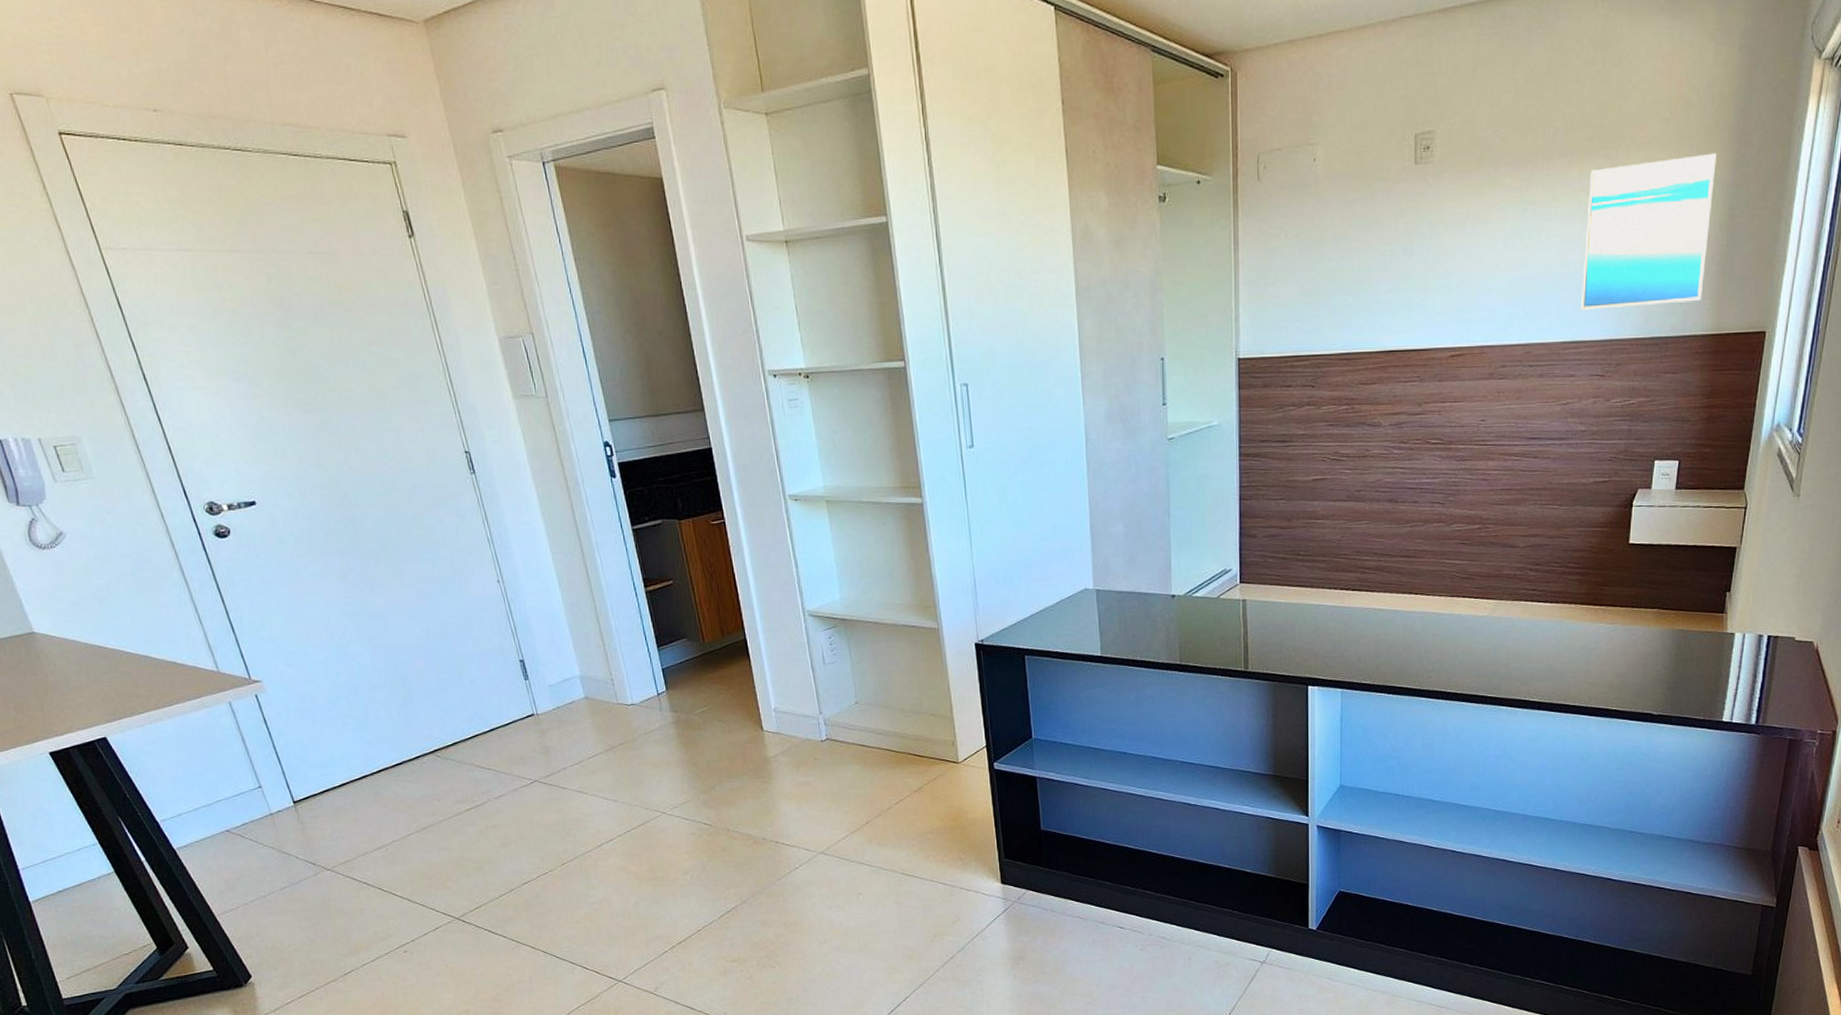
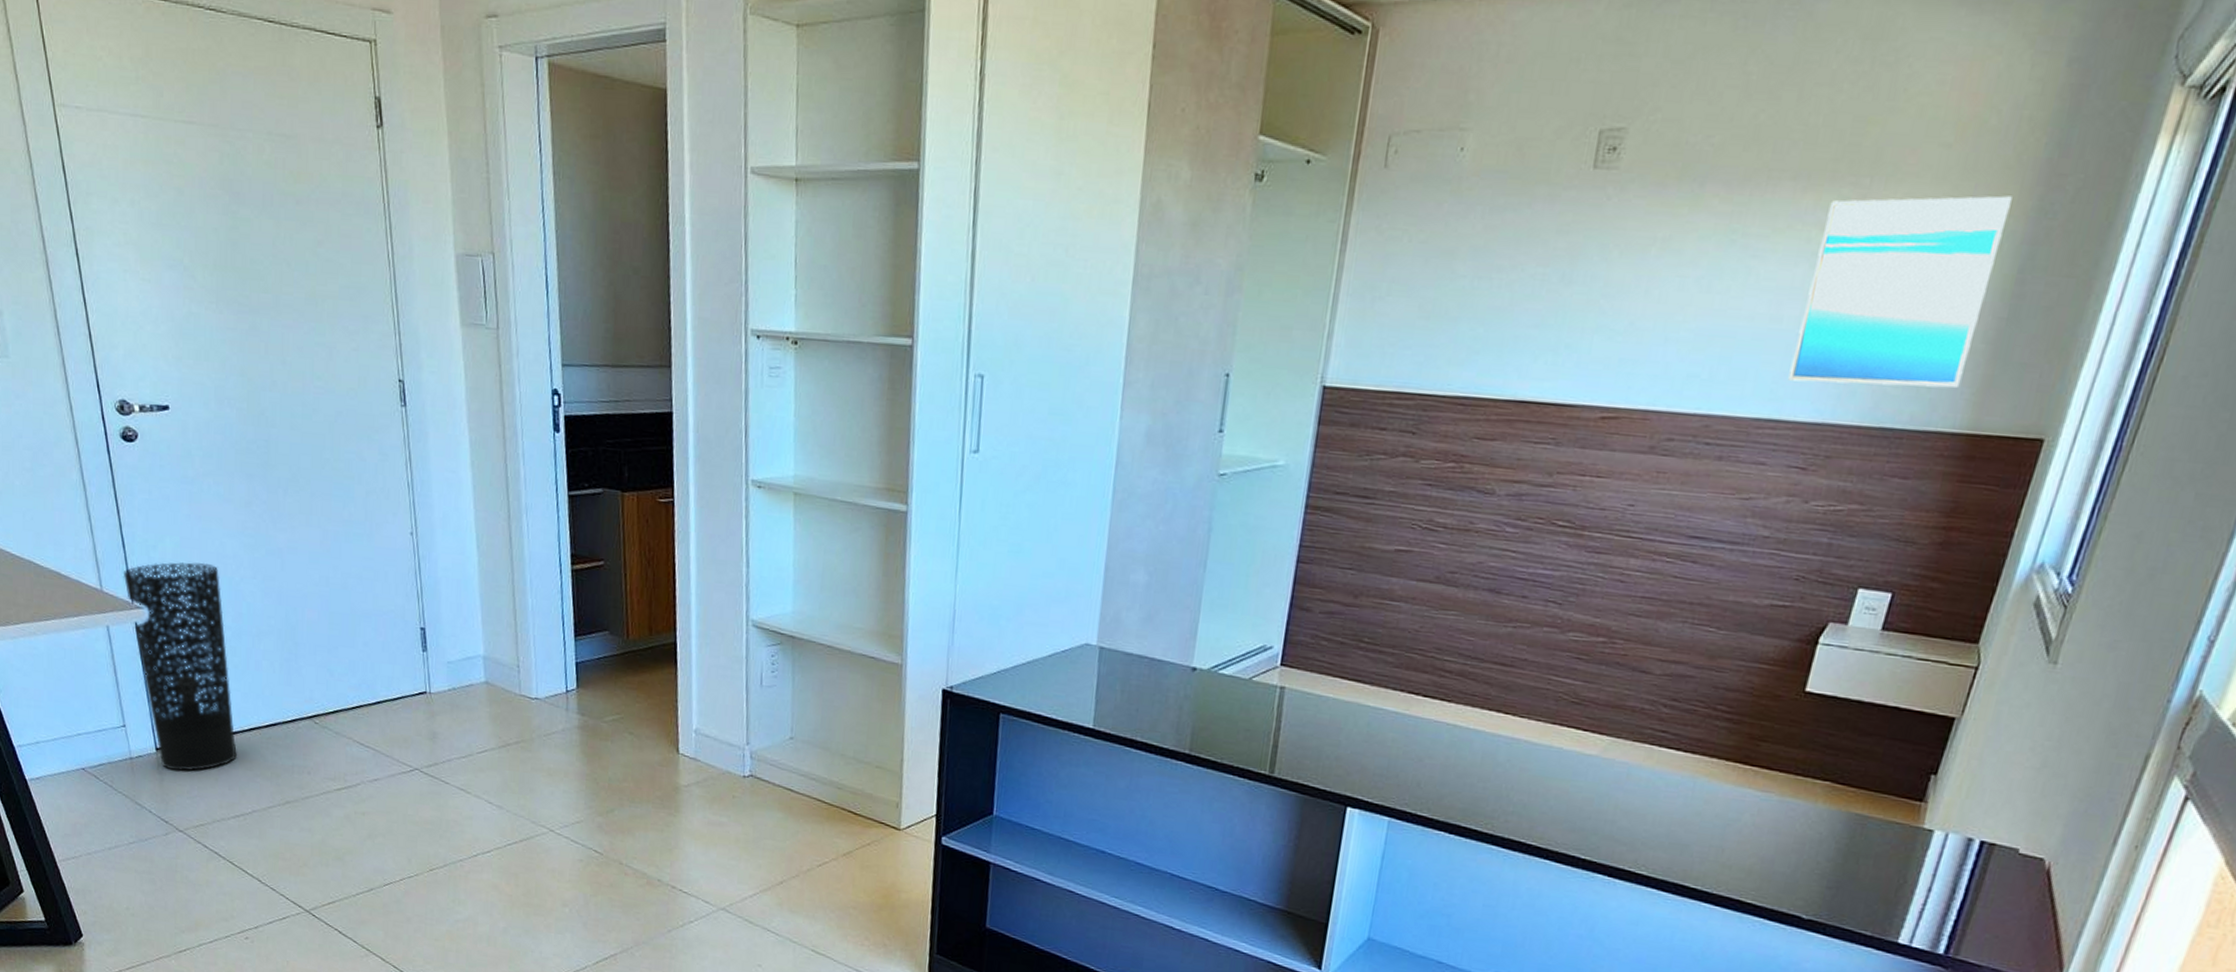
umbrella stand: none [236,633,370,819] -> present [123,562,237,771]

